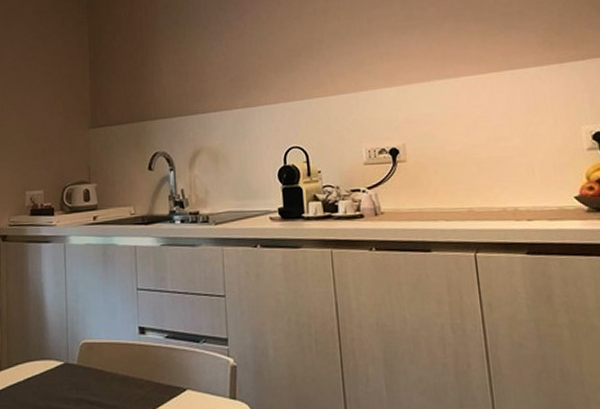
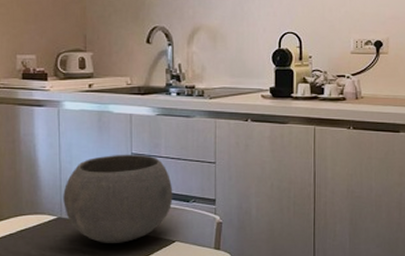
bowl: none [70,289,182,392] -> present [63,154,173,243]

